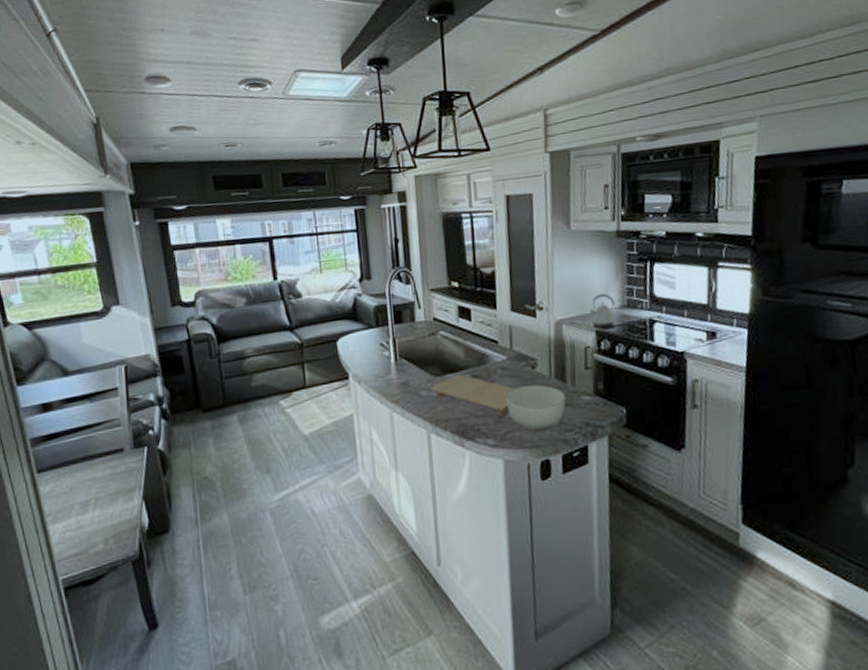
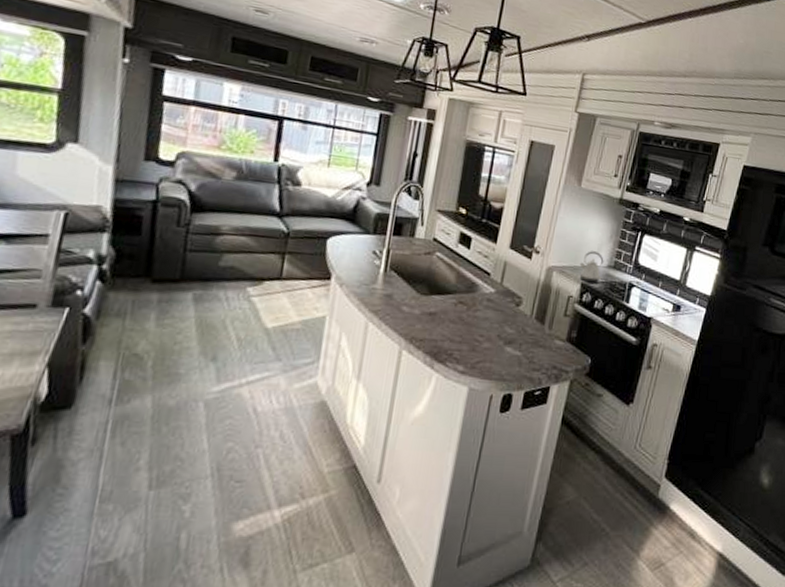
cutting board: present [429,374,514,417] -> none [412,297,495,346]
bowl: present [505,384,567,432] -> none [483,320,542,367]

